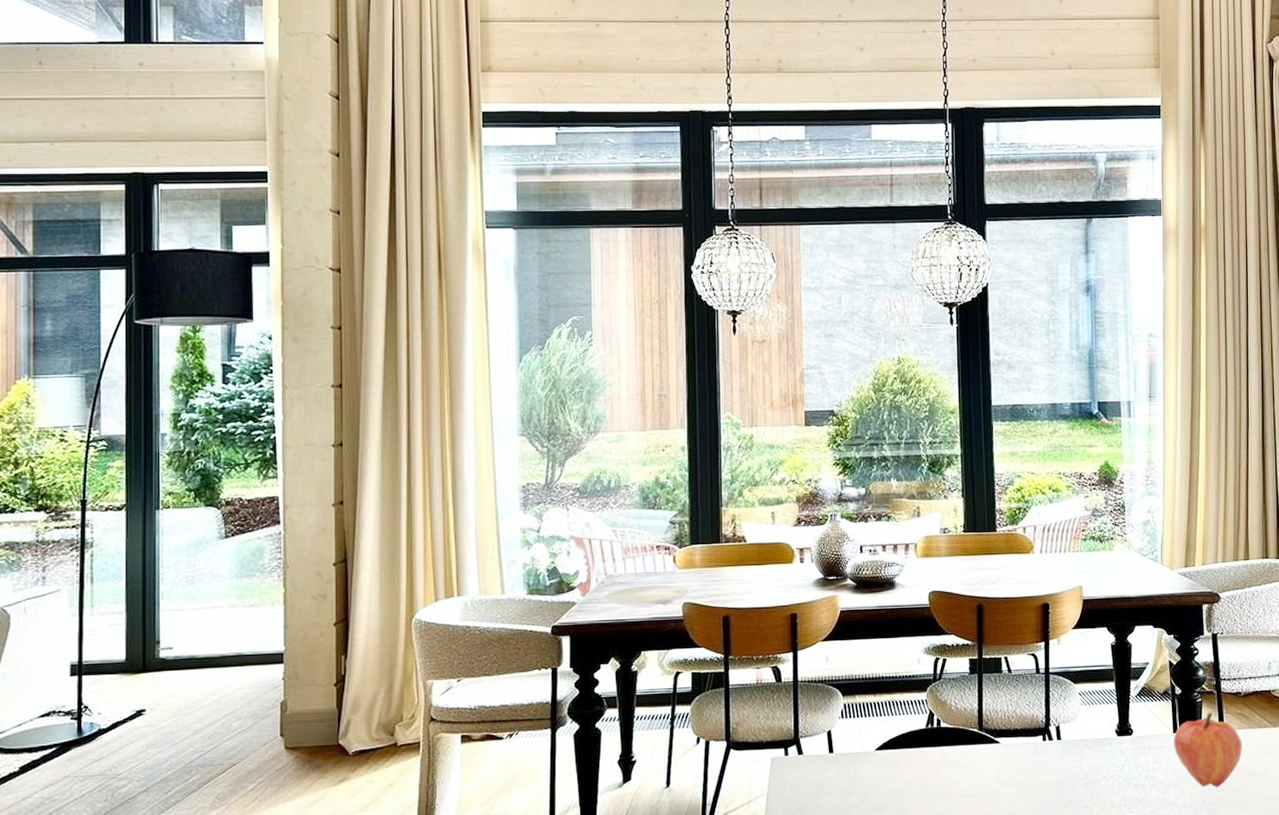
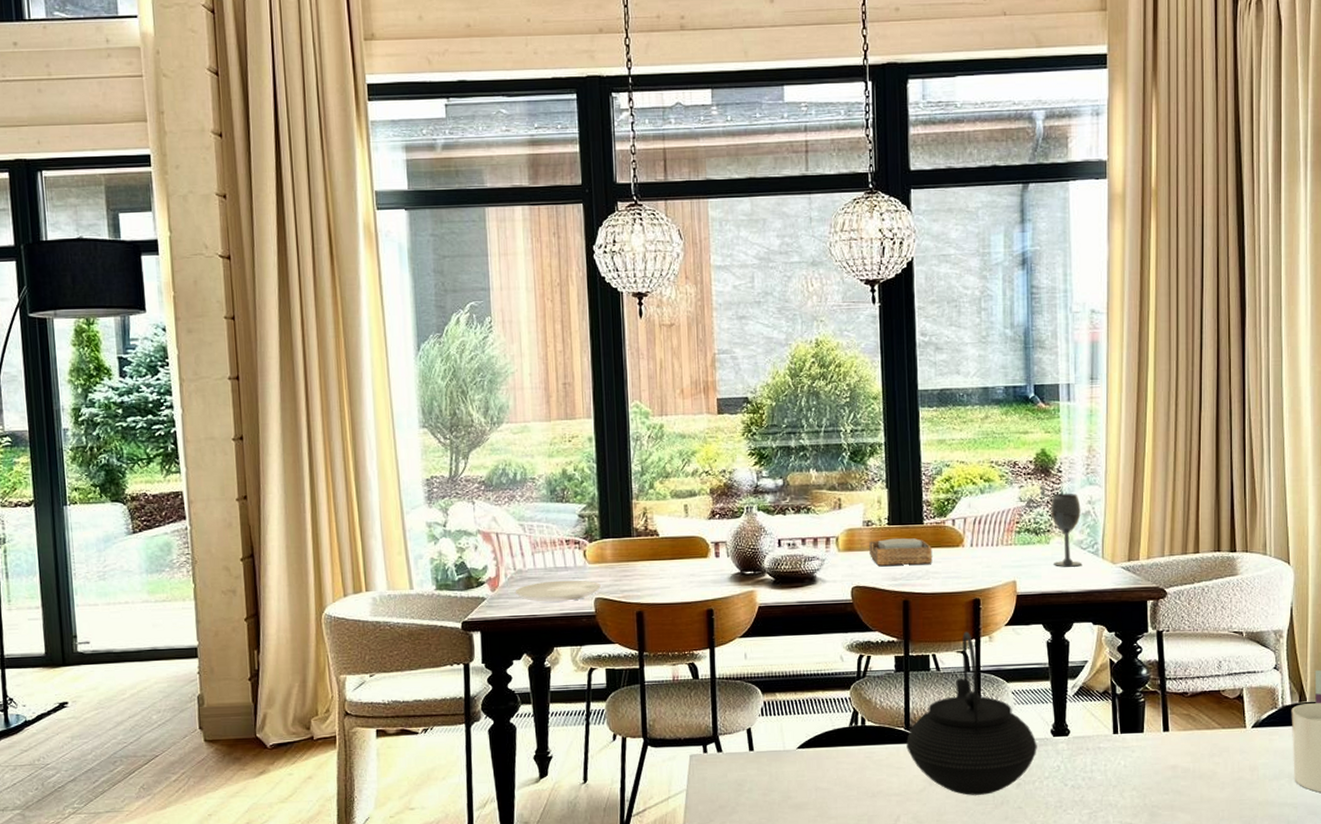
napkin holder: none [946,544,1005,571] -> present [869,537,933,566]
teapot: none [980,634,1103,795] -> present [906,631,1037,795]
wine glass: none [1114,503,1142,573] -> present [1051,493,1081,567]
fruit: present [1173,712,1242,787] -> none [1113,712,1188,790]

